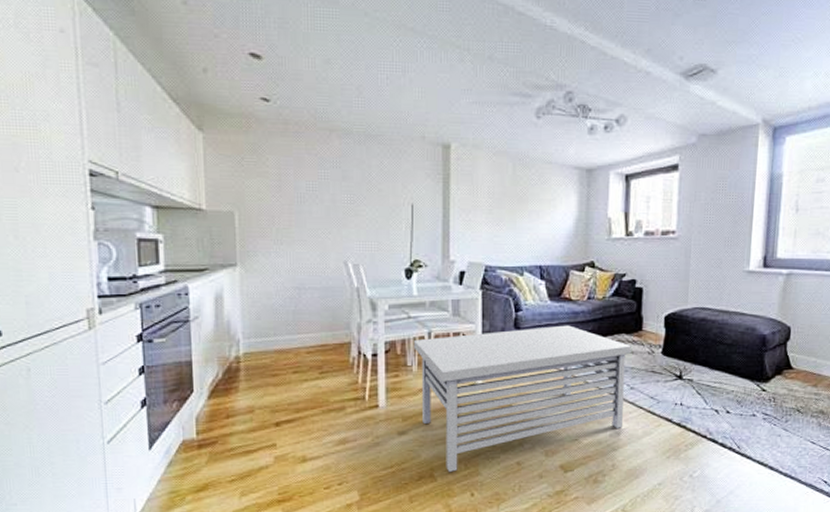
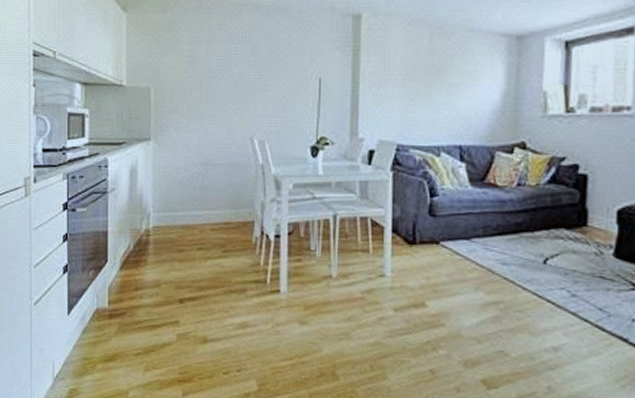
coffee table: present [413,325,631,472] -> none [317,214,573,372]

